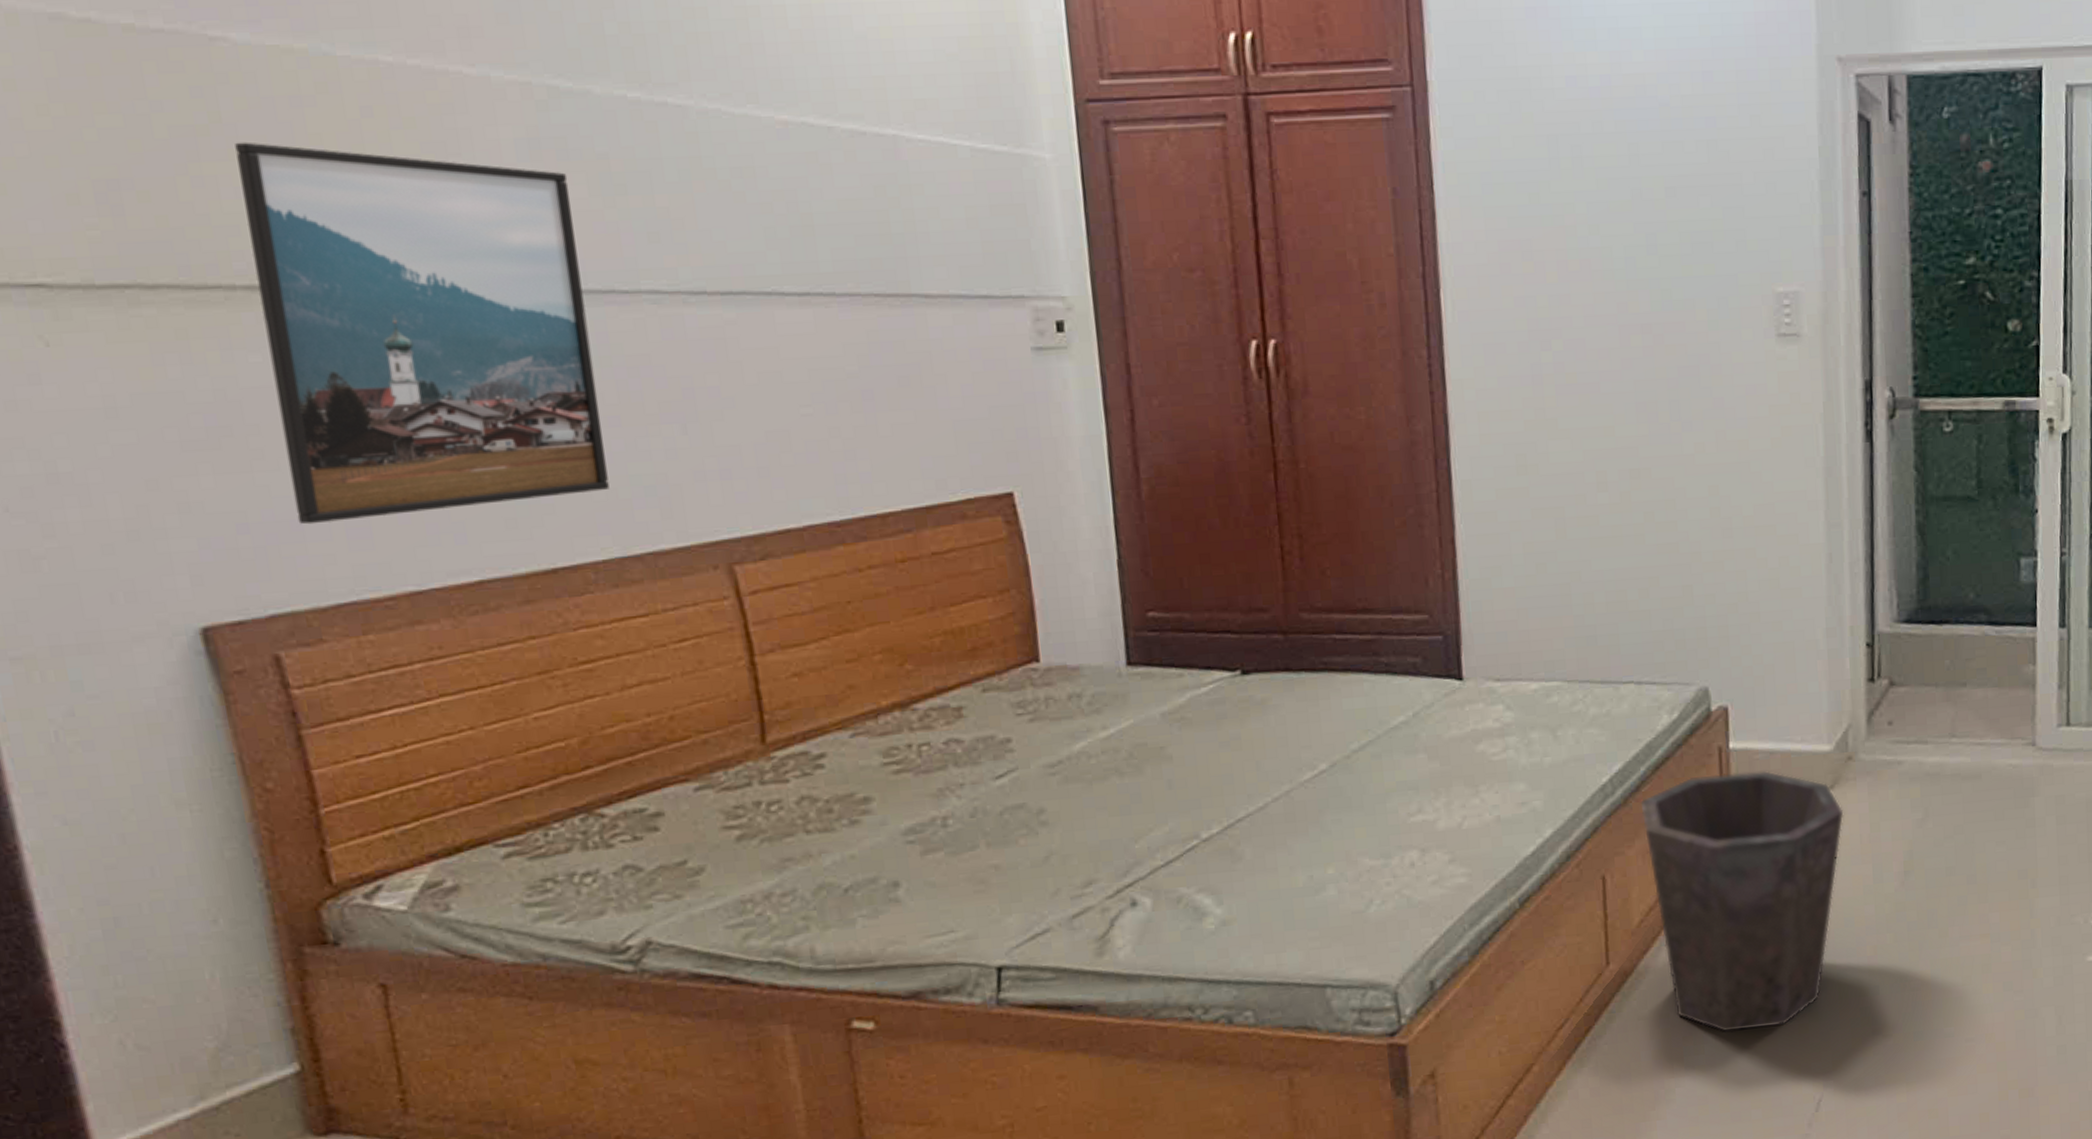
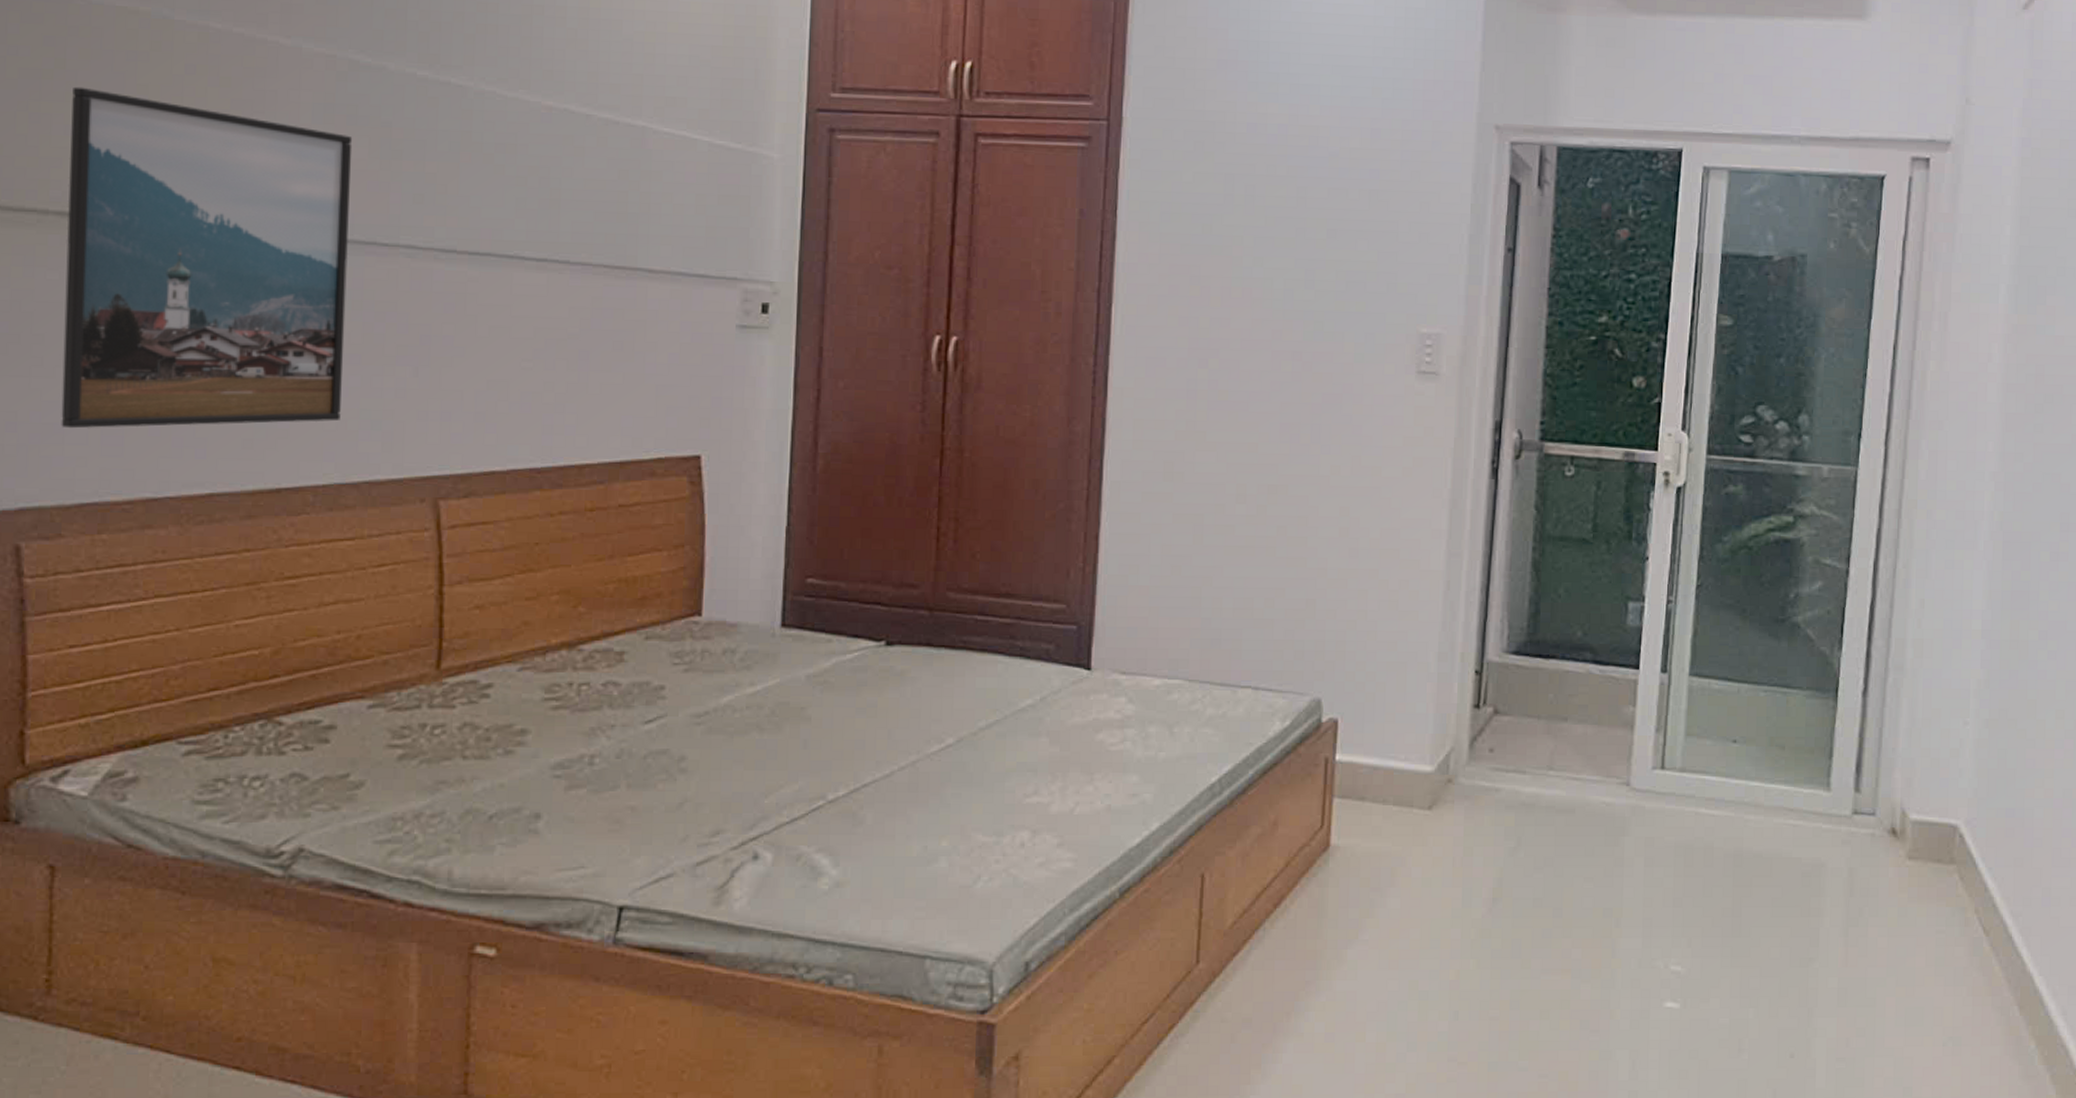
waste bin: present [1640,771,1844,1032] -> none [1245,786,1439,1043]

